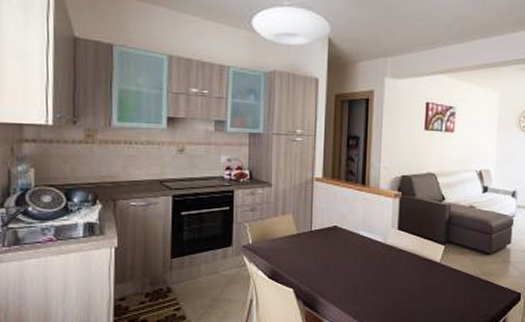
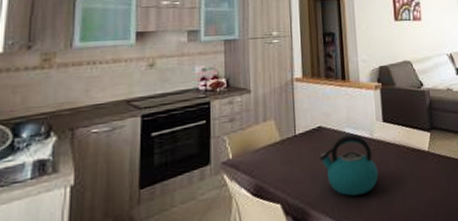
kettle: none [332,238,388,292] -> present [320,134,379,196]

